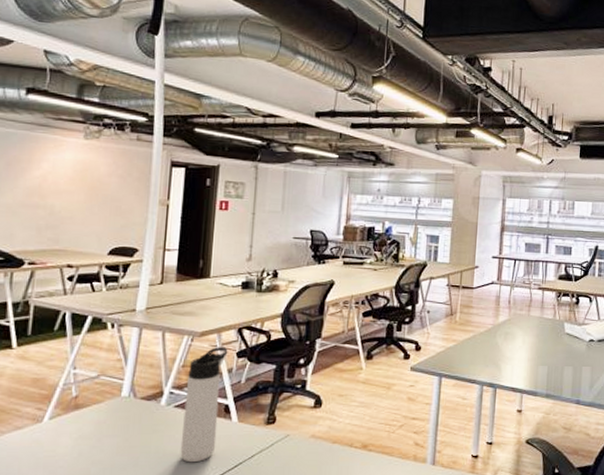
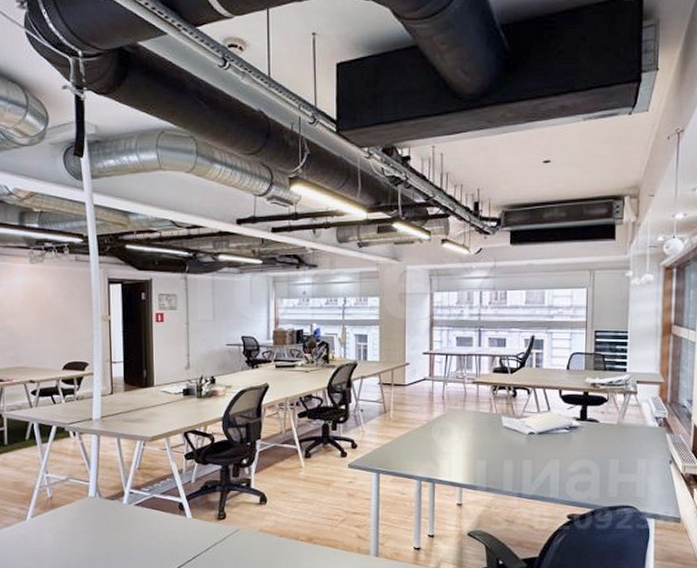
thermos bottle: present [180,347,228,463] -> none [143,450,177,555]

